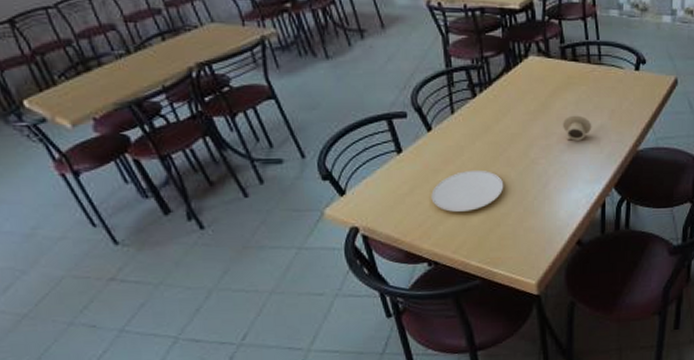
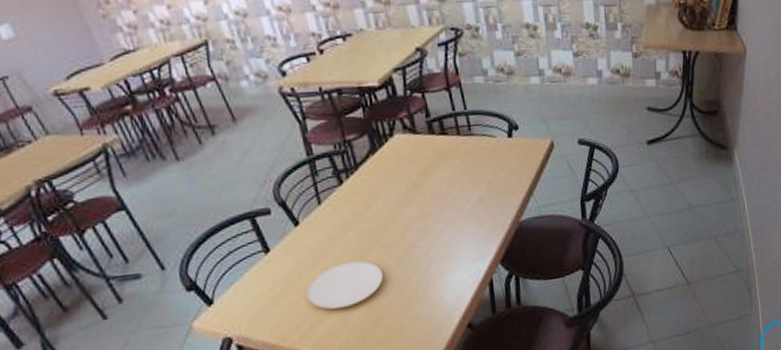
cup: present [562,115,592,141] -> none [437,191,470,219]

